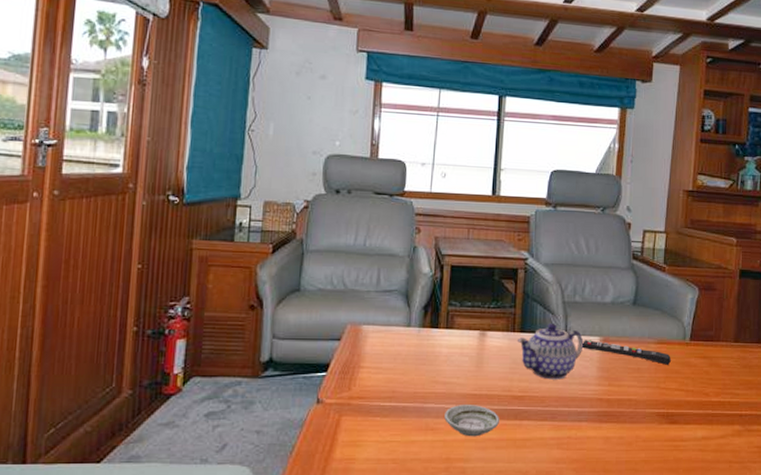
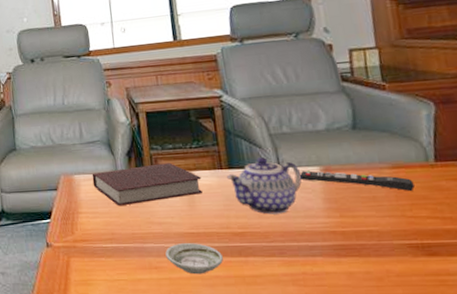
book: none [381,321,494,363] -> present [92,163,202,206]

